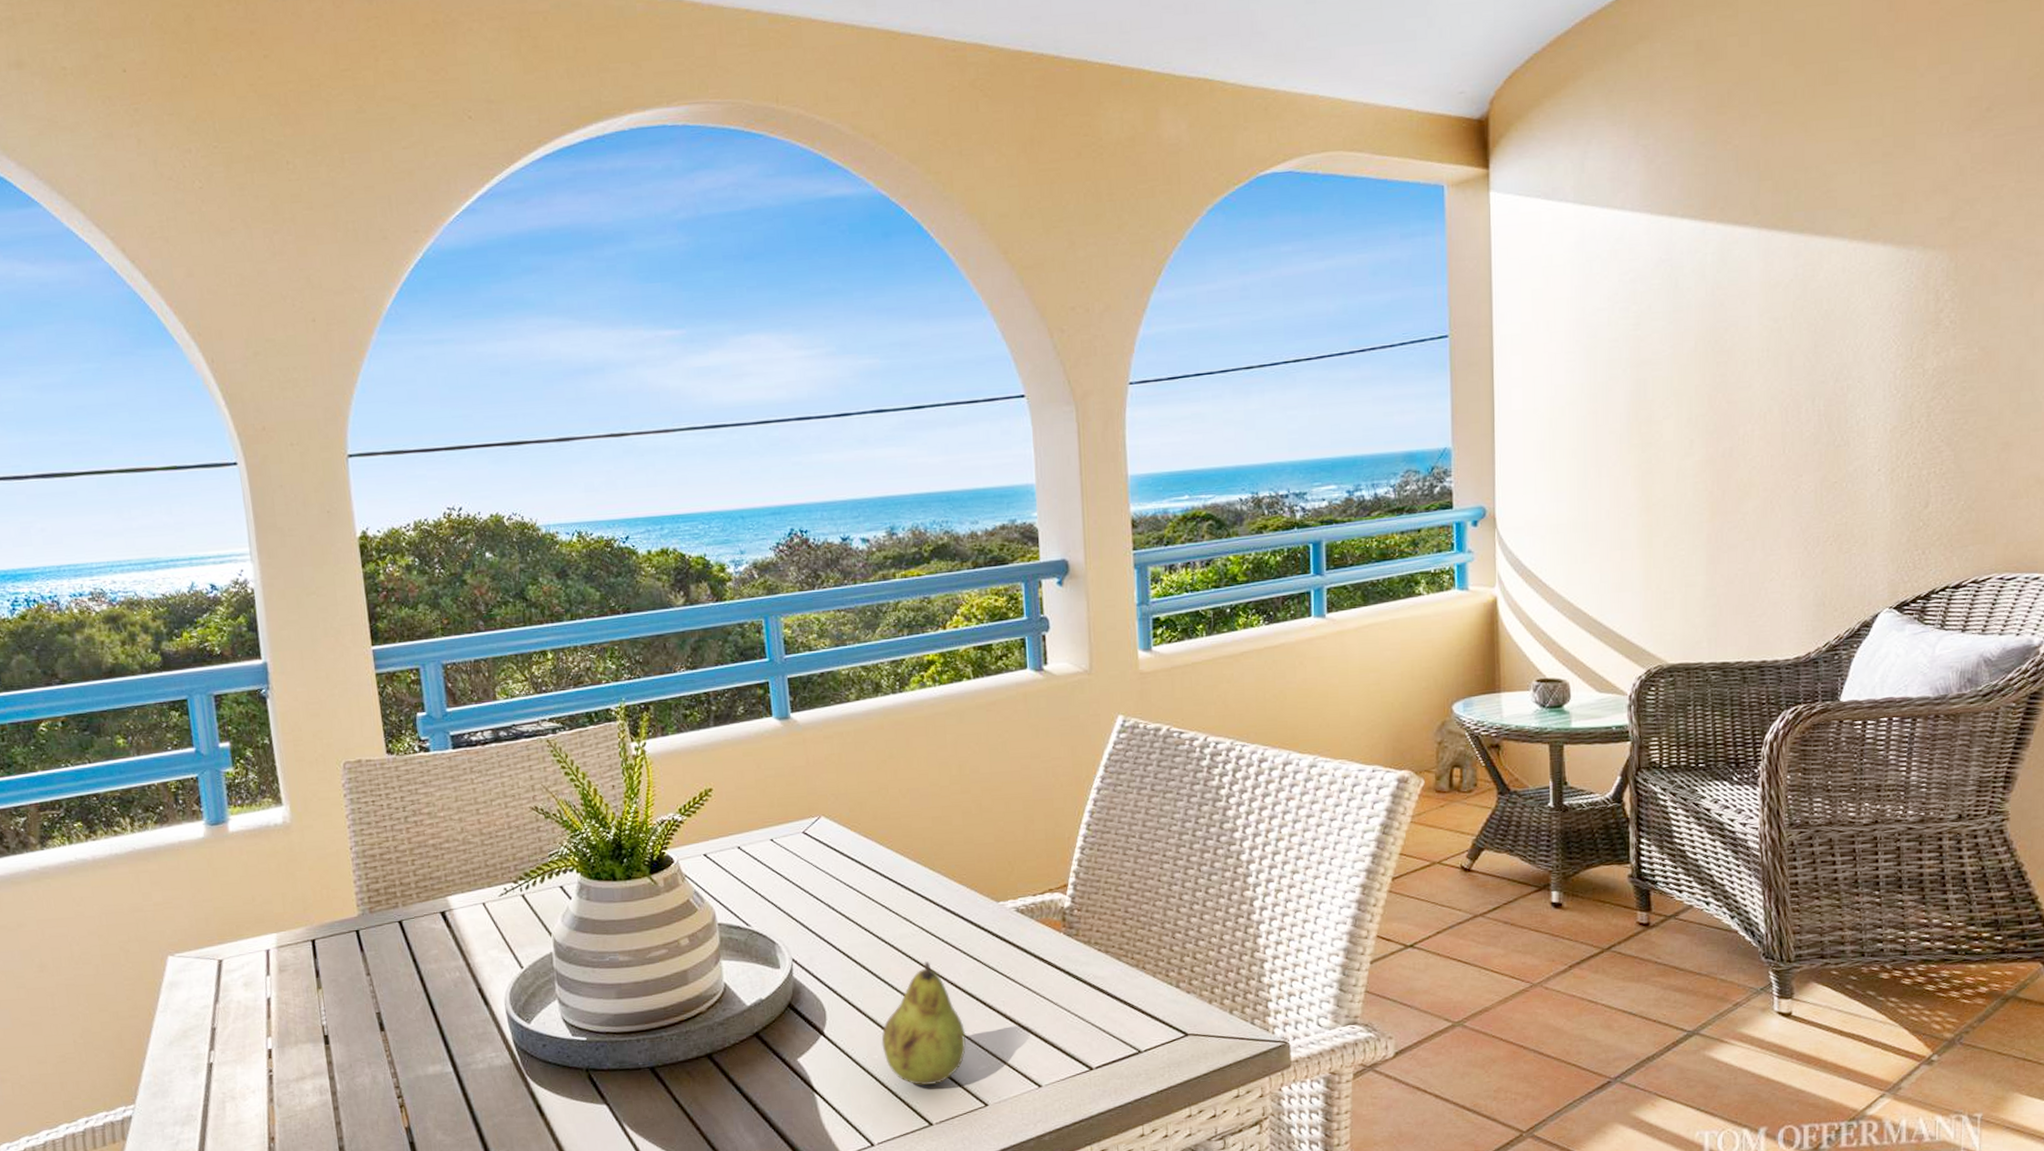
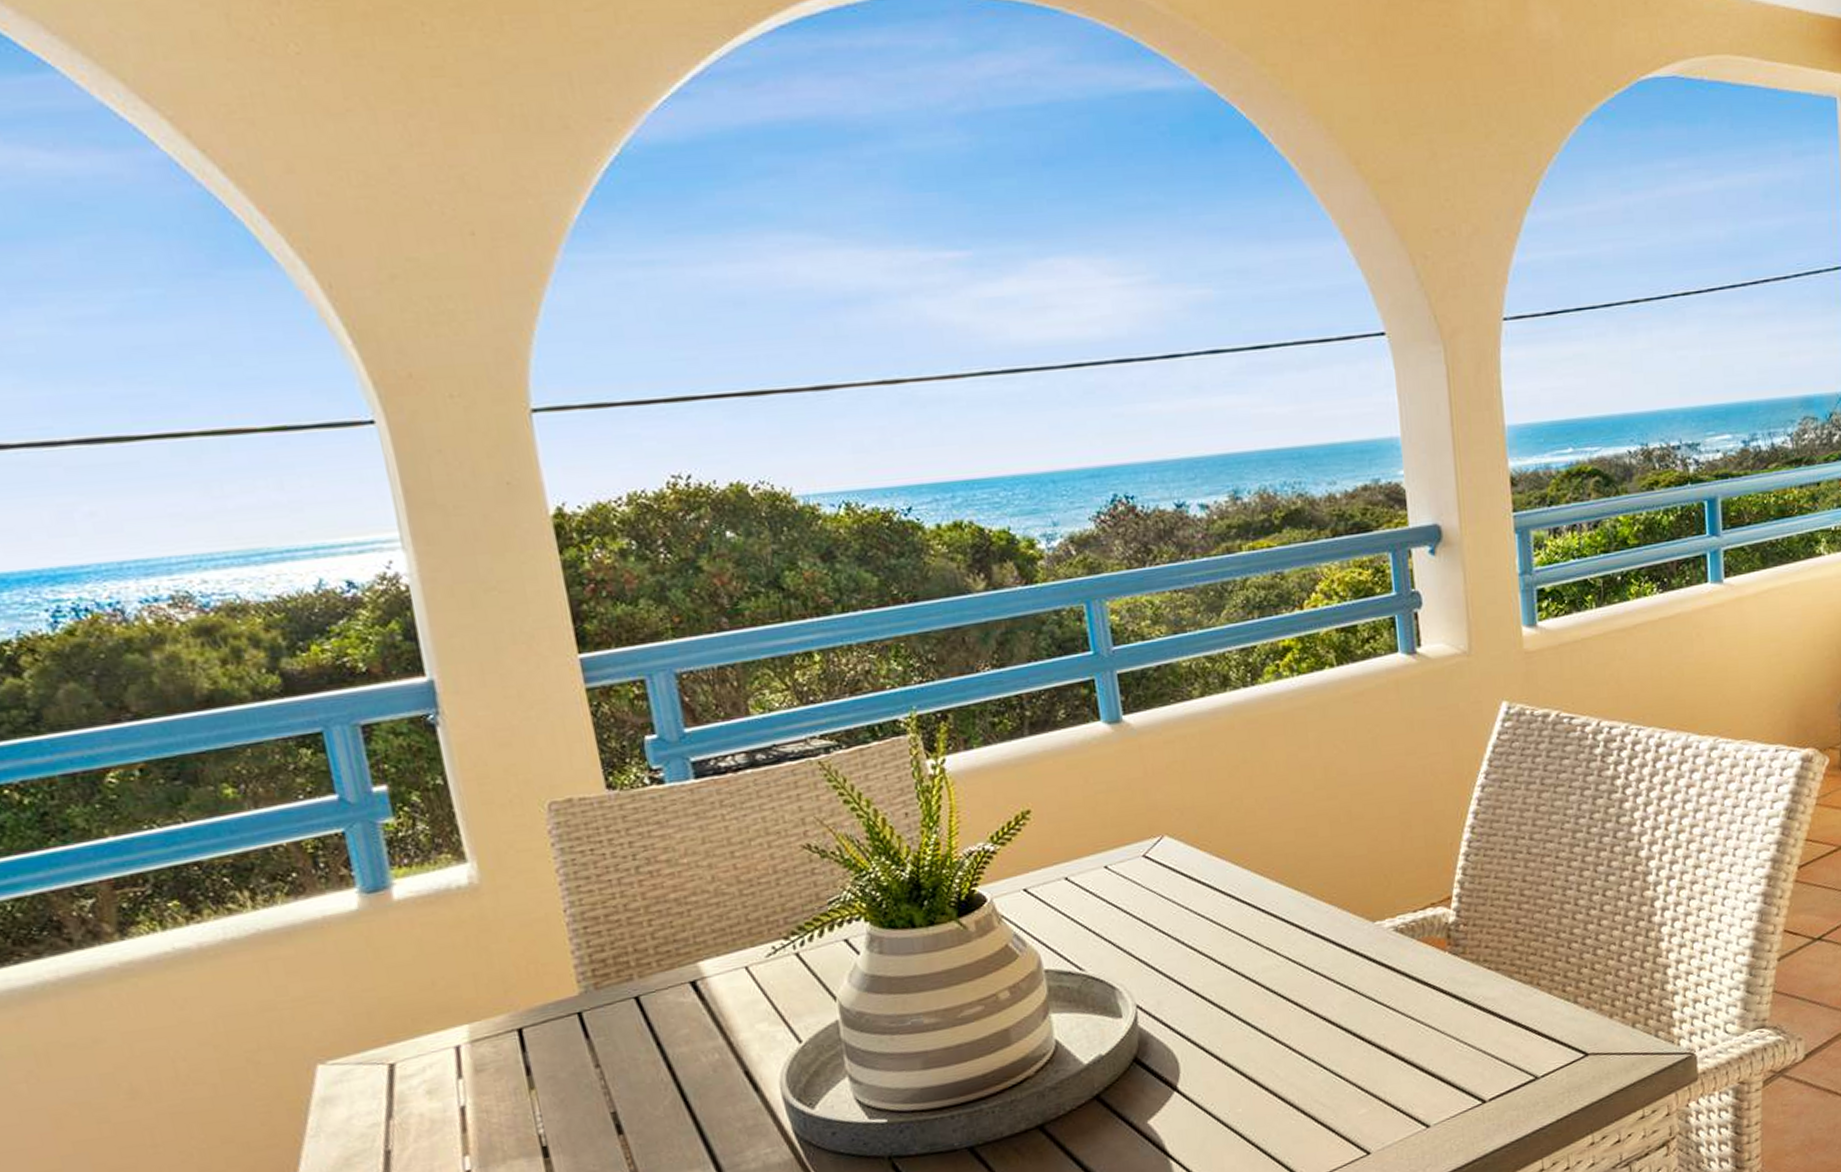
fruit: present [881,961,967,1085] -> none [1245,996,1344,1139]

